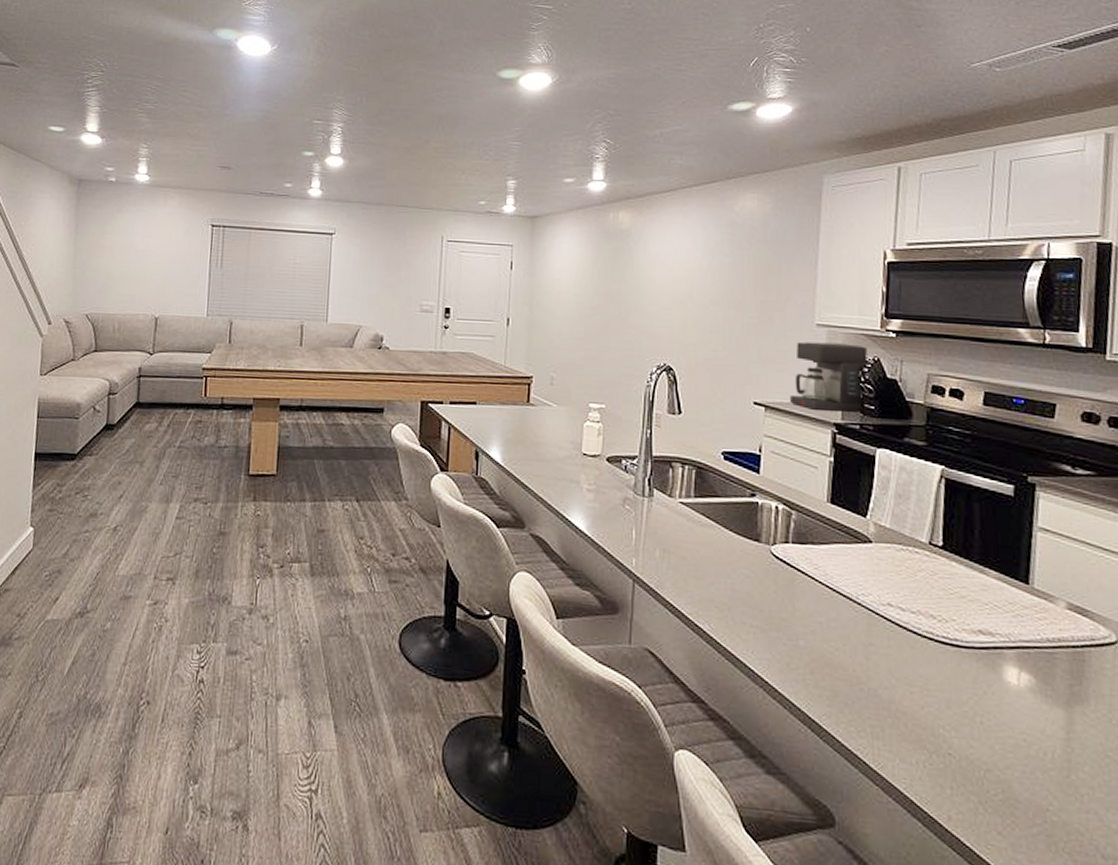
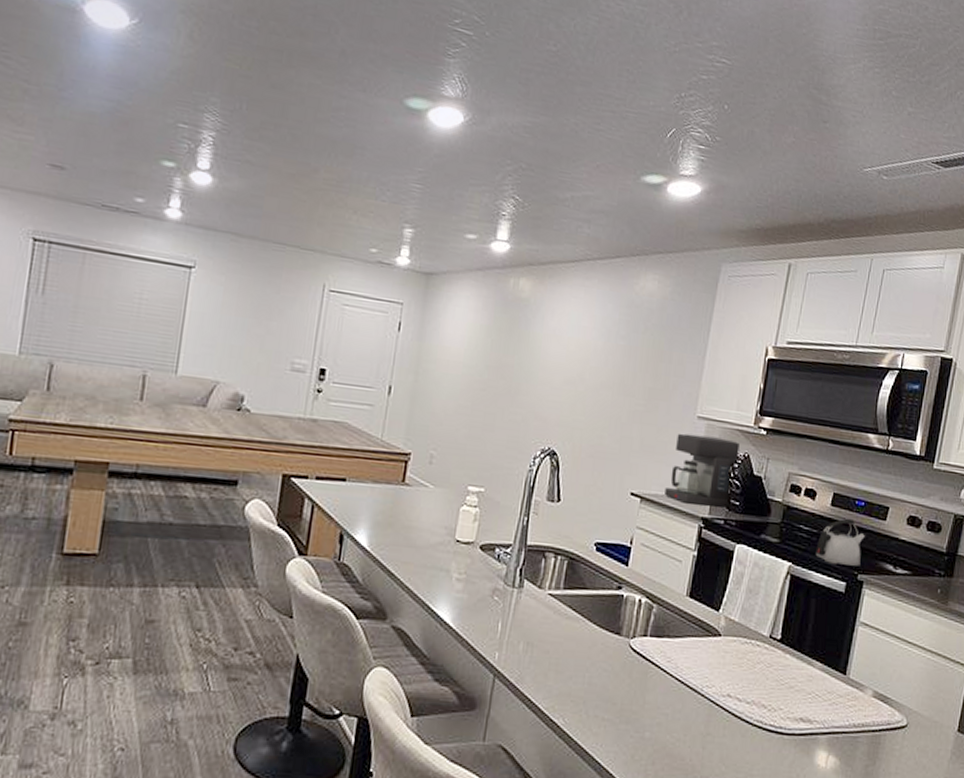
kettle: none [971,417,1030,468] -> present [815,518,865,566]

